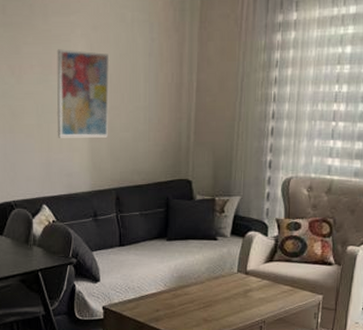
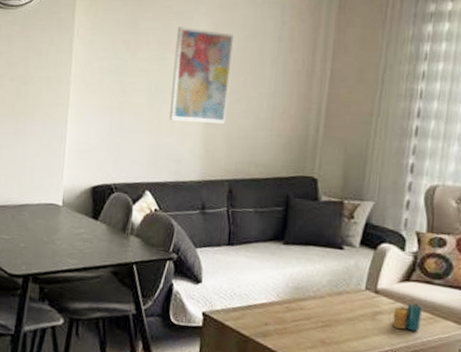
candle: none [261,280,284,303] -> present [392,303,422,332]

